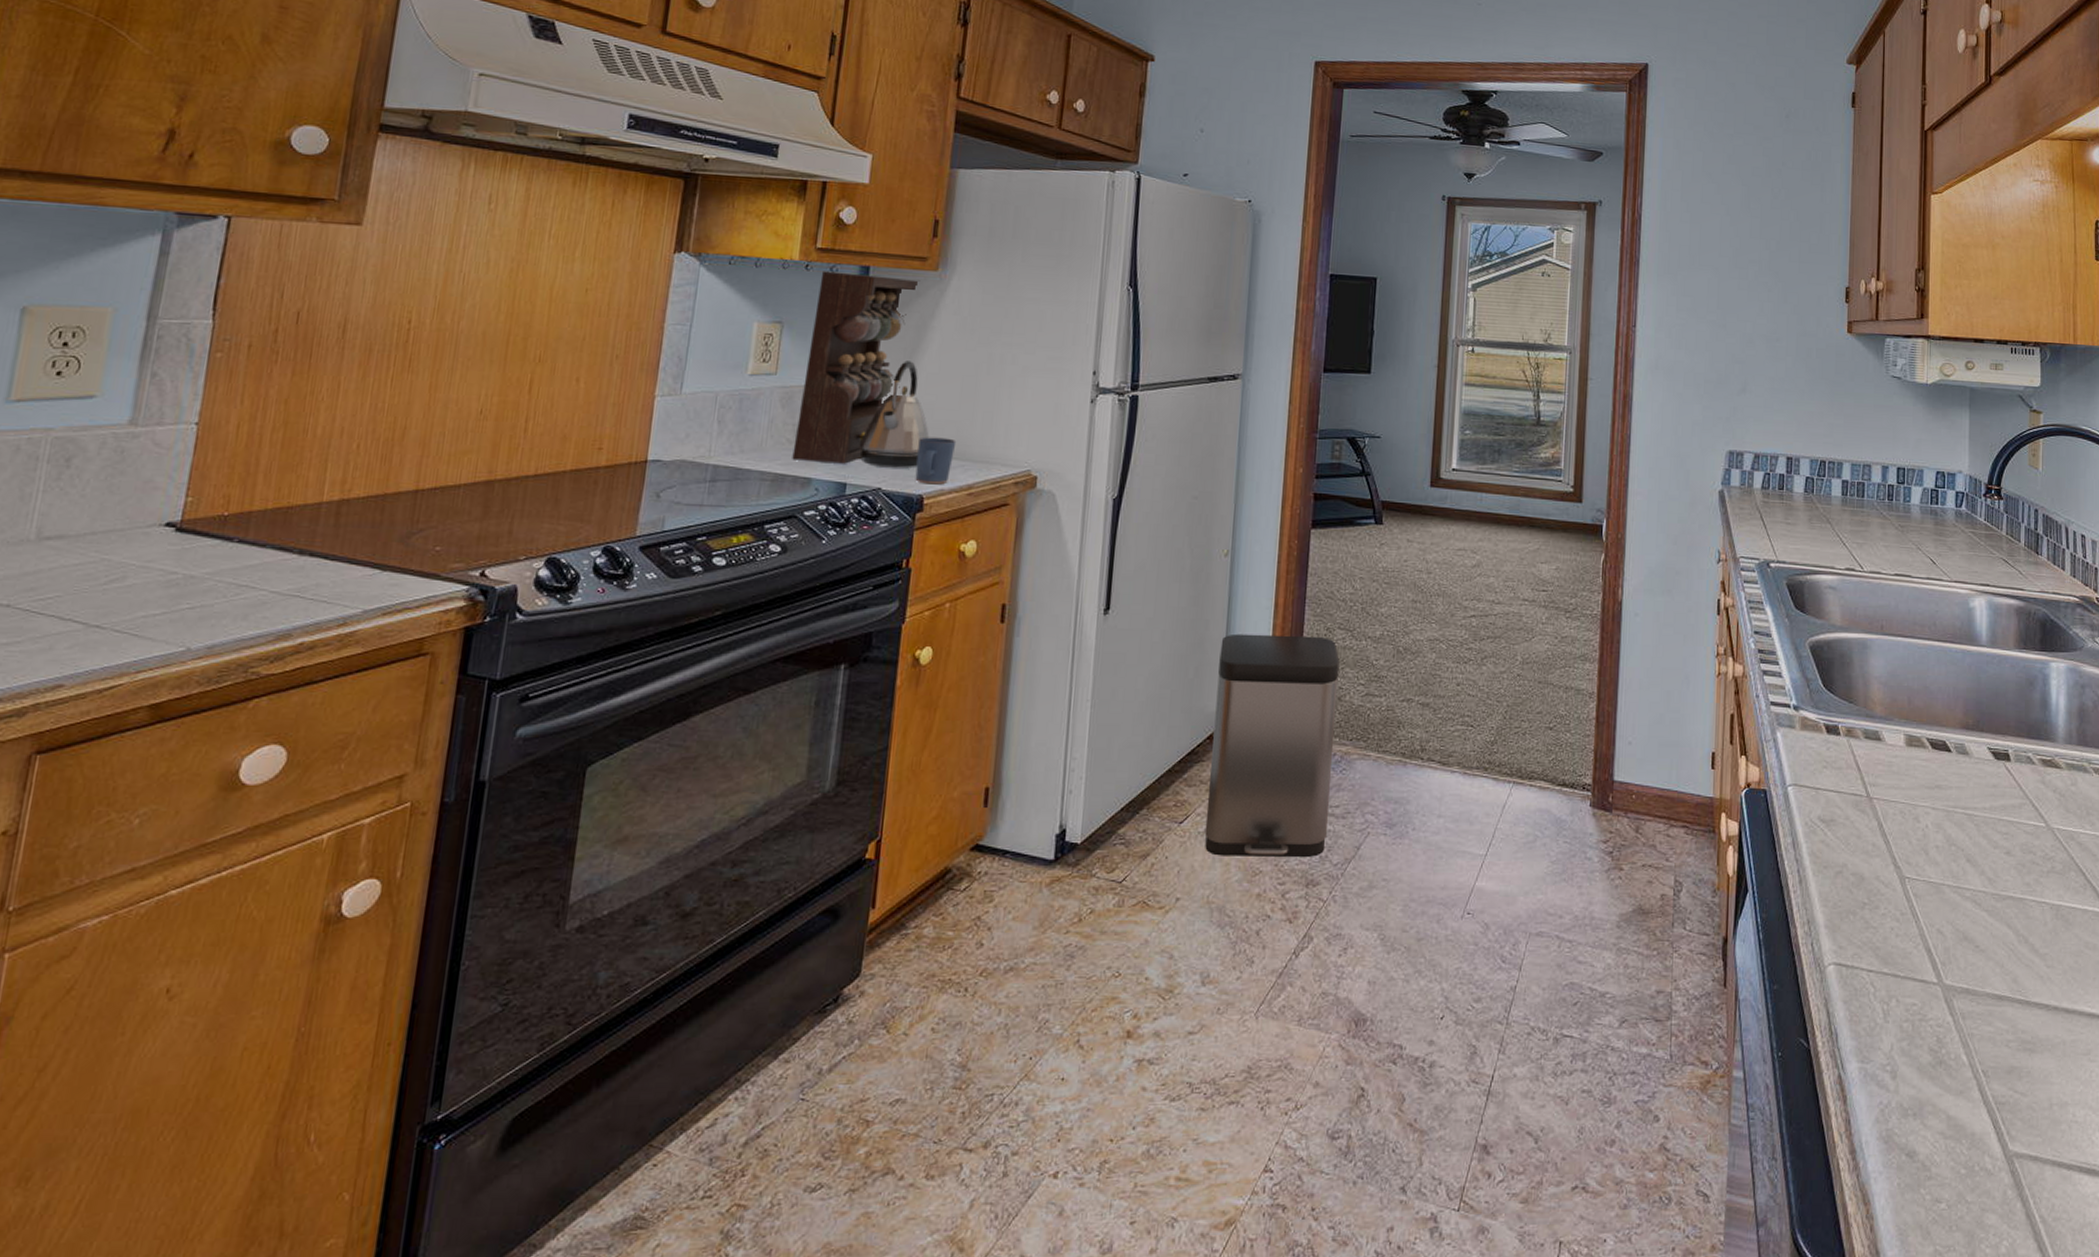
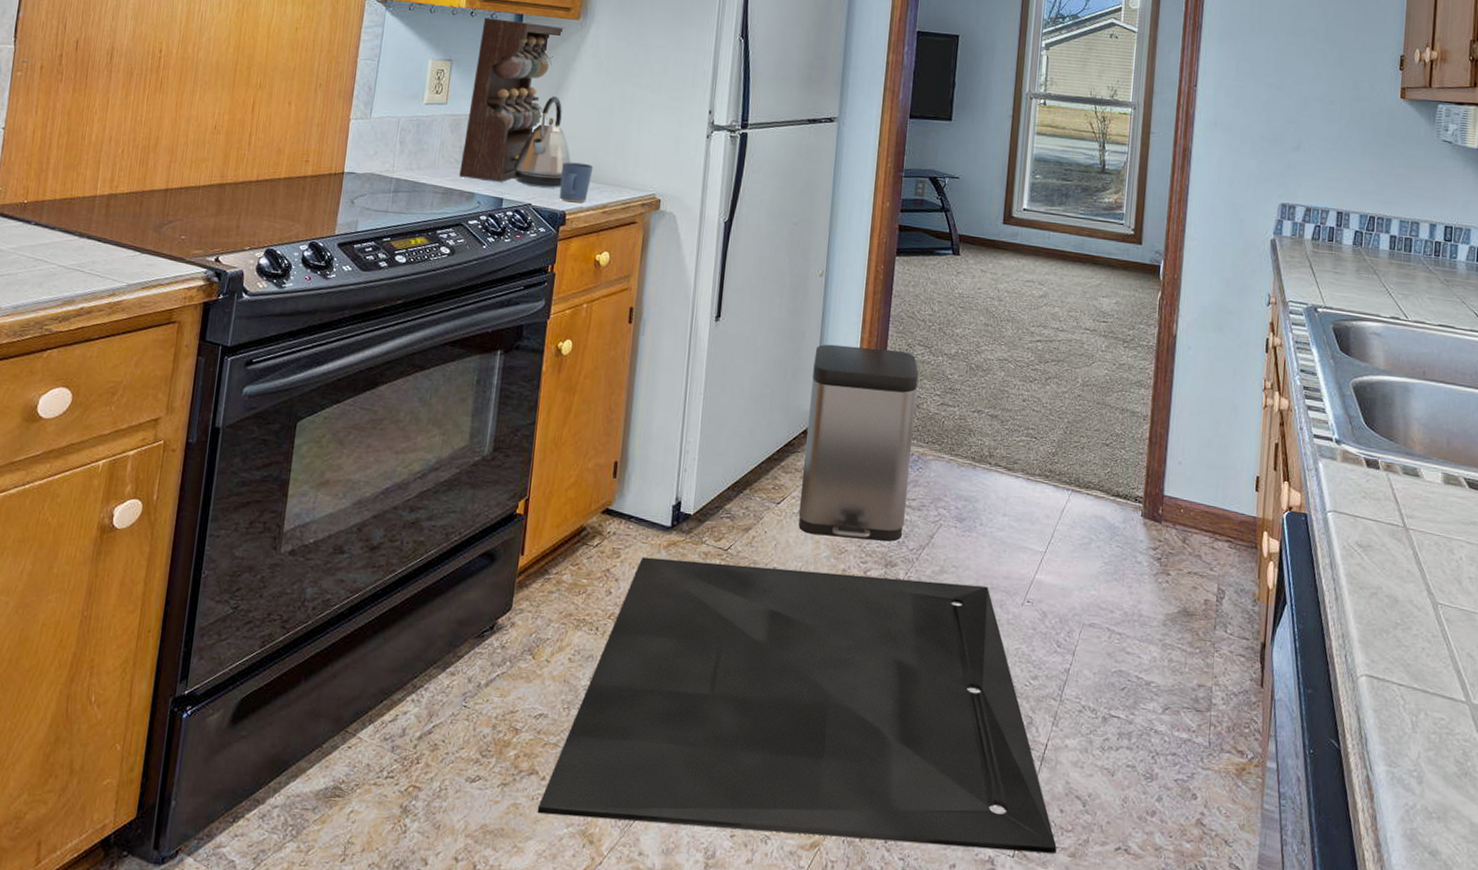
door mat: none [893,898,1507,1222] -> present [537,557,1057,853]

